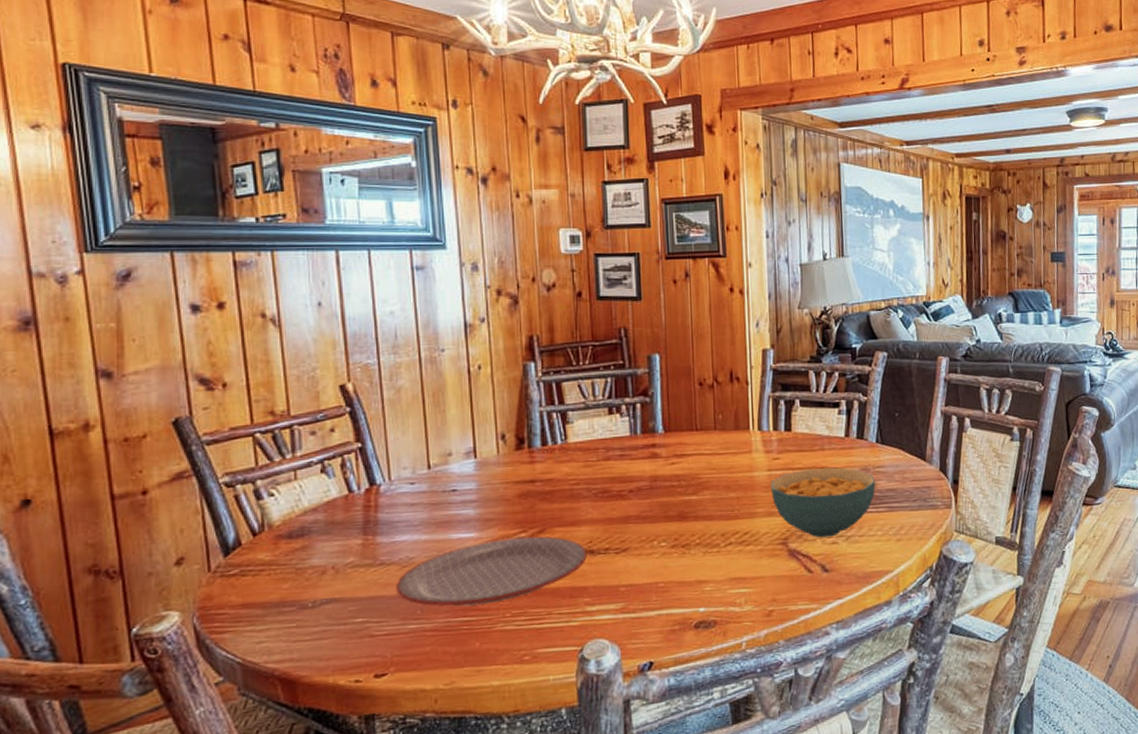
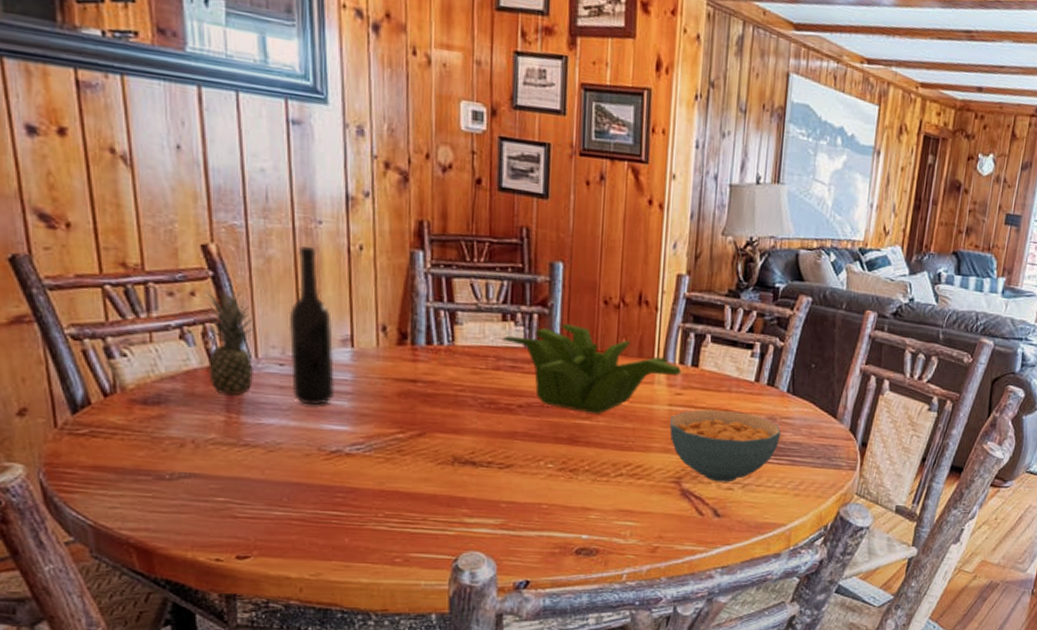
fruit: none [343,421,387,519] -> present [204,290,253,395]
plate: present [396,536,587,606] -> none [262,437,468,501]
bottle: none [417,373,461,517] -> present [288,246,335,405]
plant: none [610,408,776,489] -> present [503,324,681,414]

